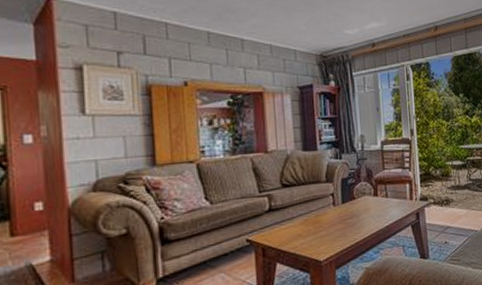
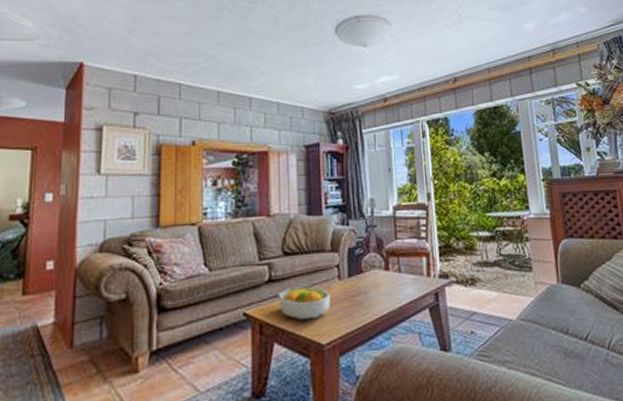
fruit bowl: none [278,213,327,242] -> present [278,286,331,321]

